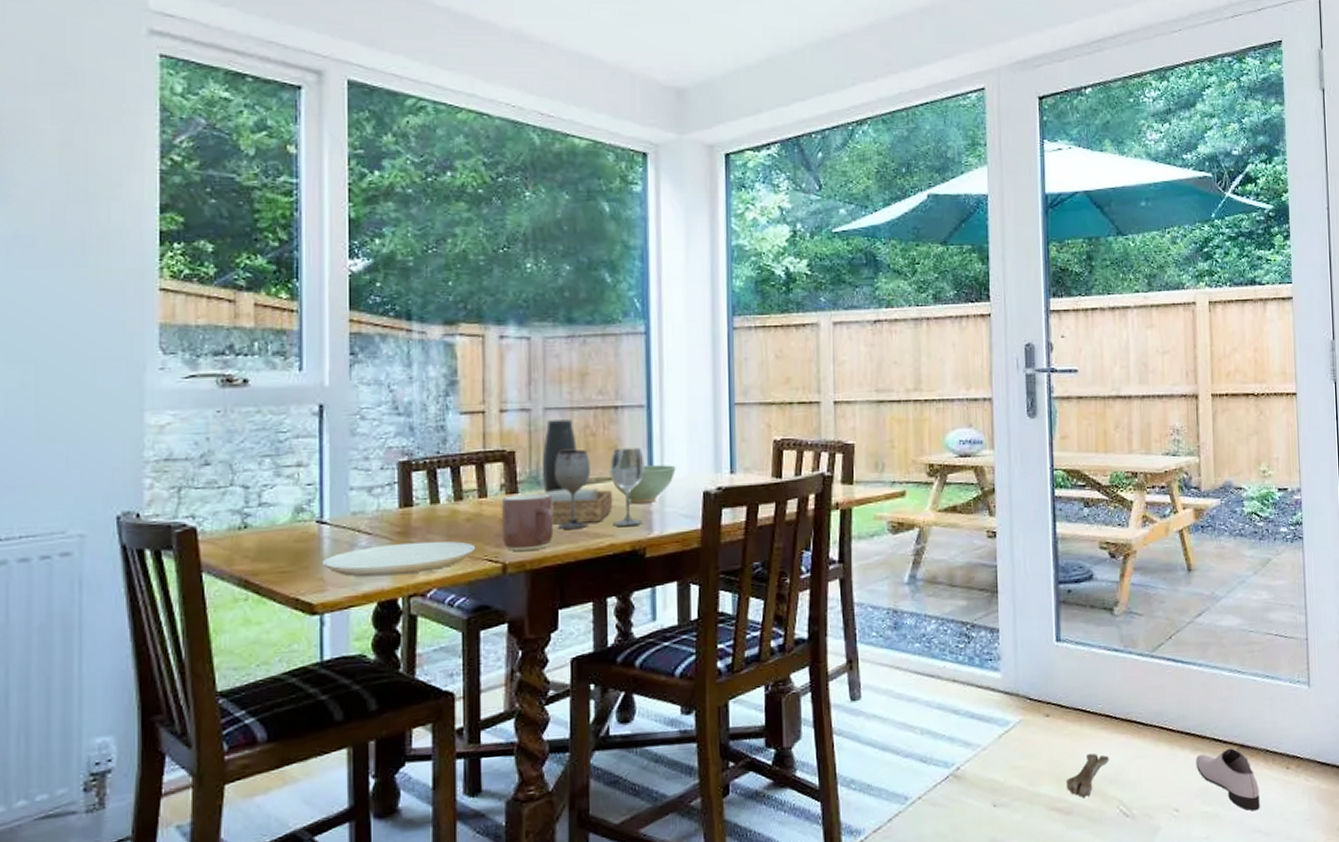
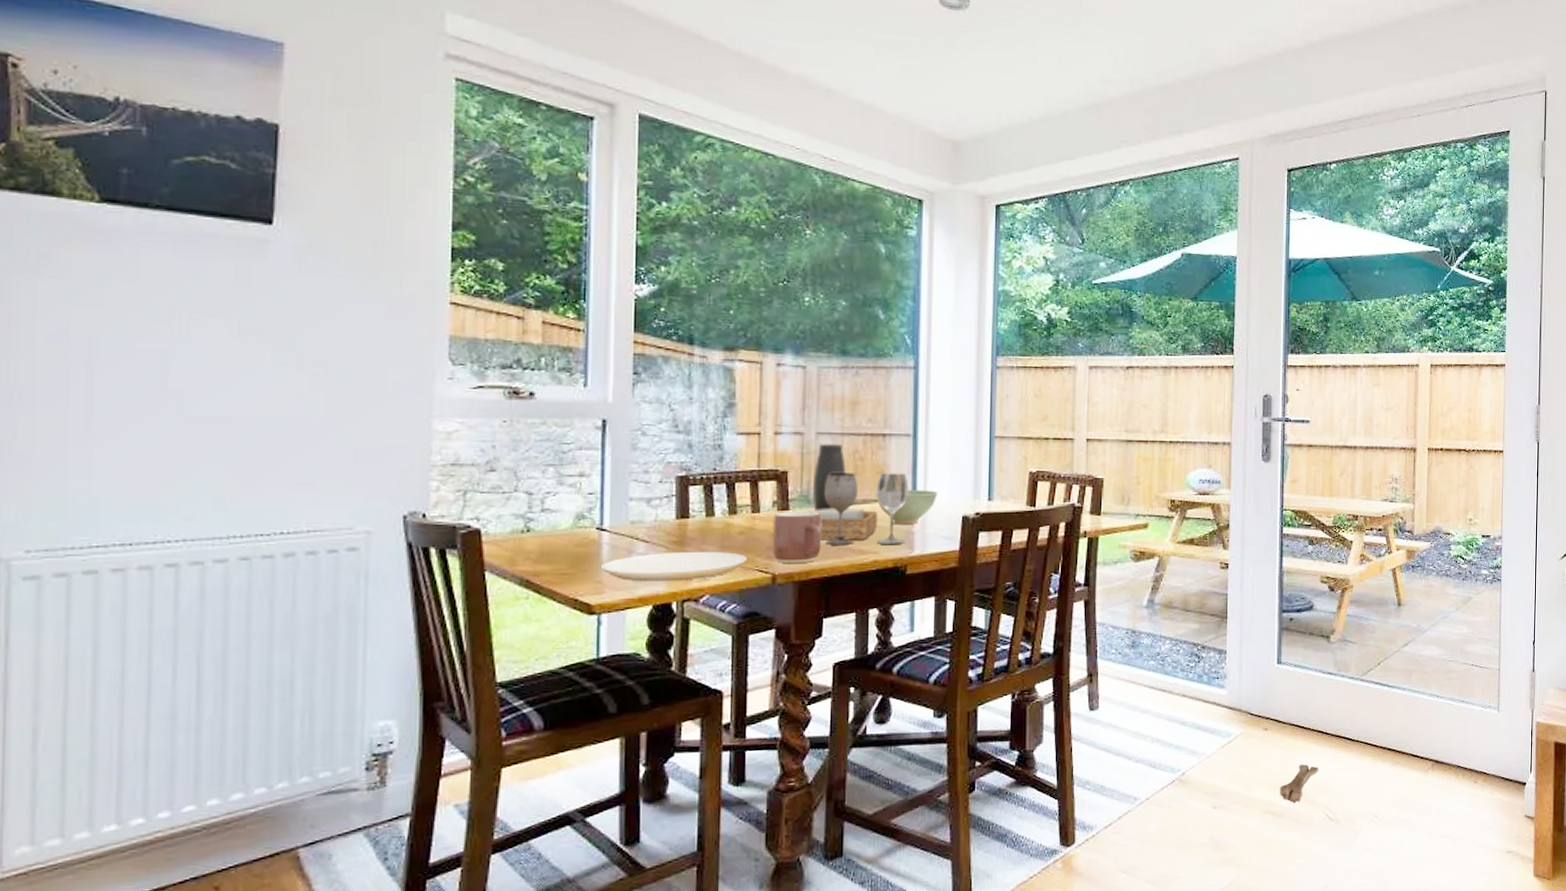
shoe: present [1195,748,1260,811] -> none [1395,763,1449,819]

